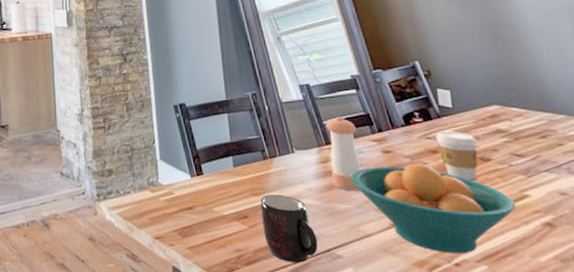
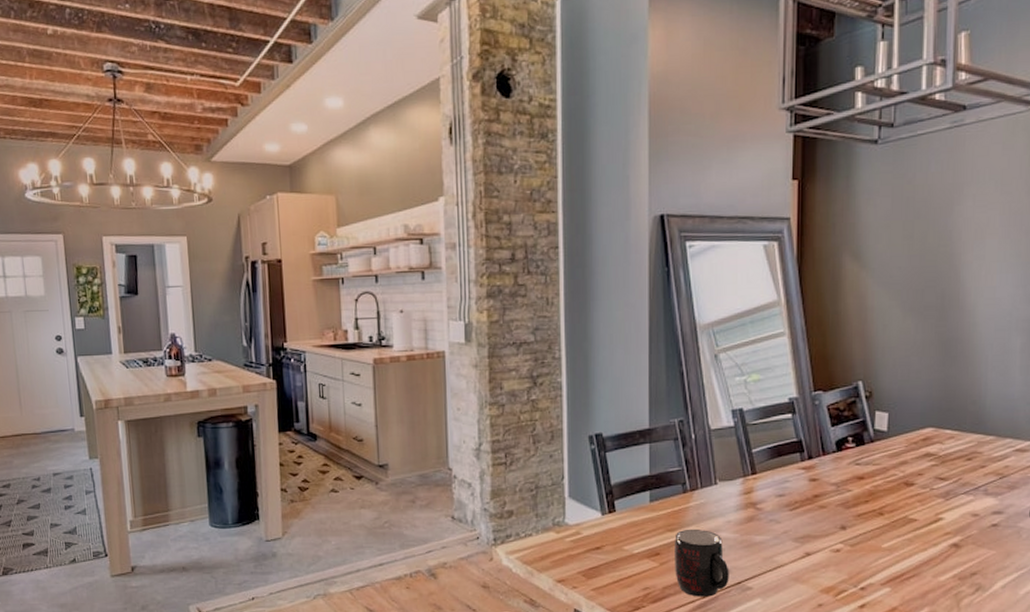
pepper shaker: present [326,116,361,191] -> none [753,443,786,522]
fruit bowl: present [351,163,517,254] -> none [773,490,929,579]
coffee cup: present [436,131,478,180] -> none [865,456,905,505]

